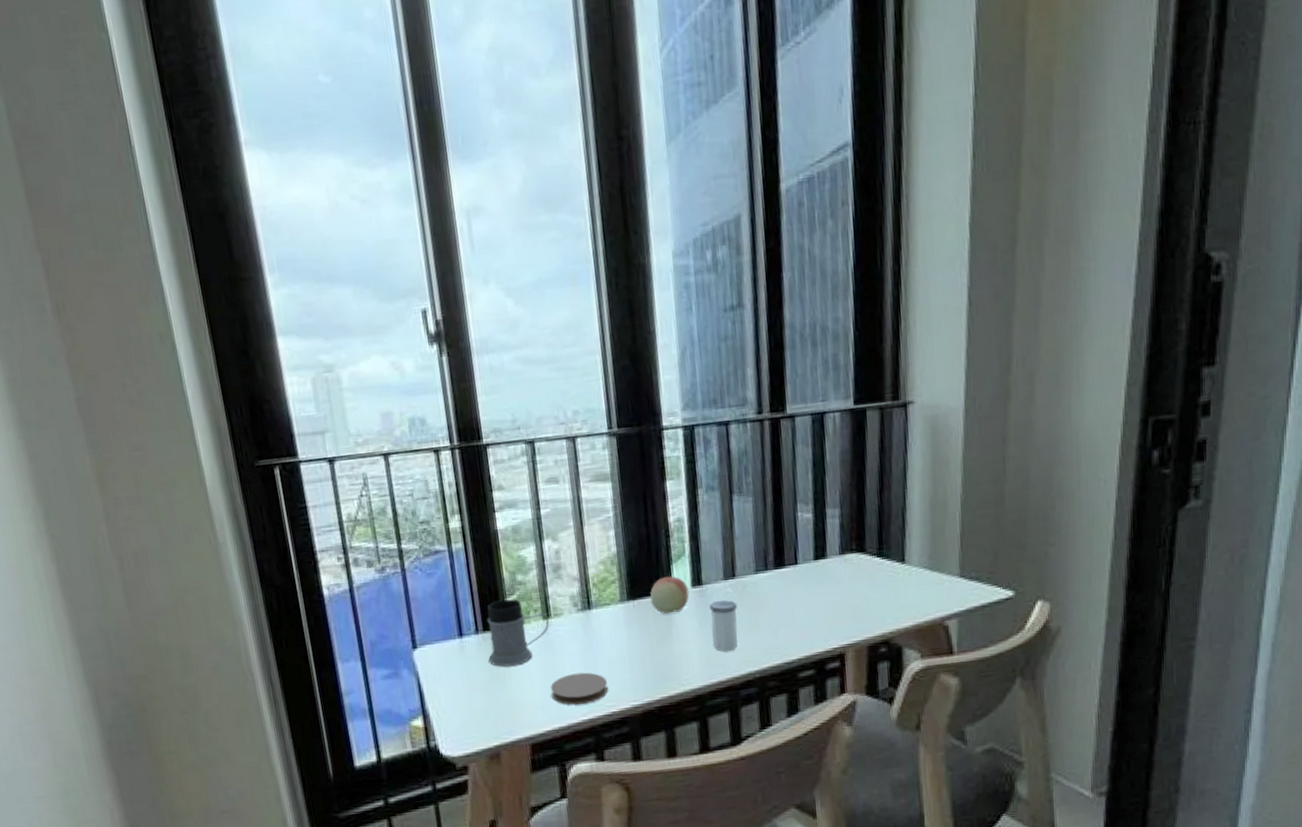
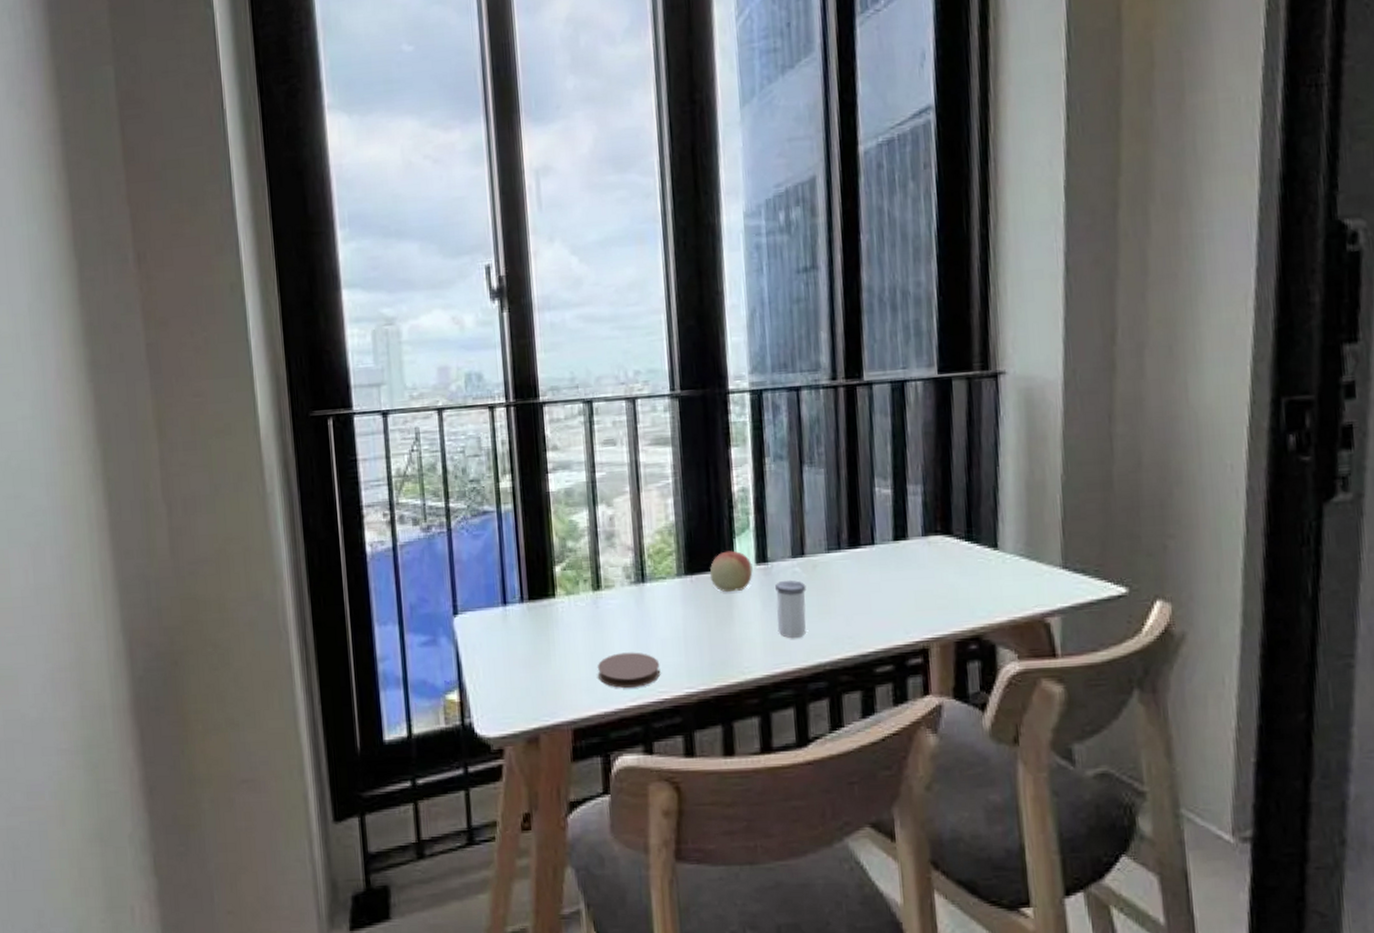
mug: present [487,599,549,667] -> none [532,566,599,640]

